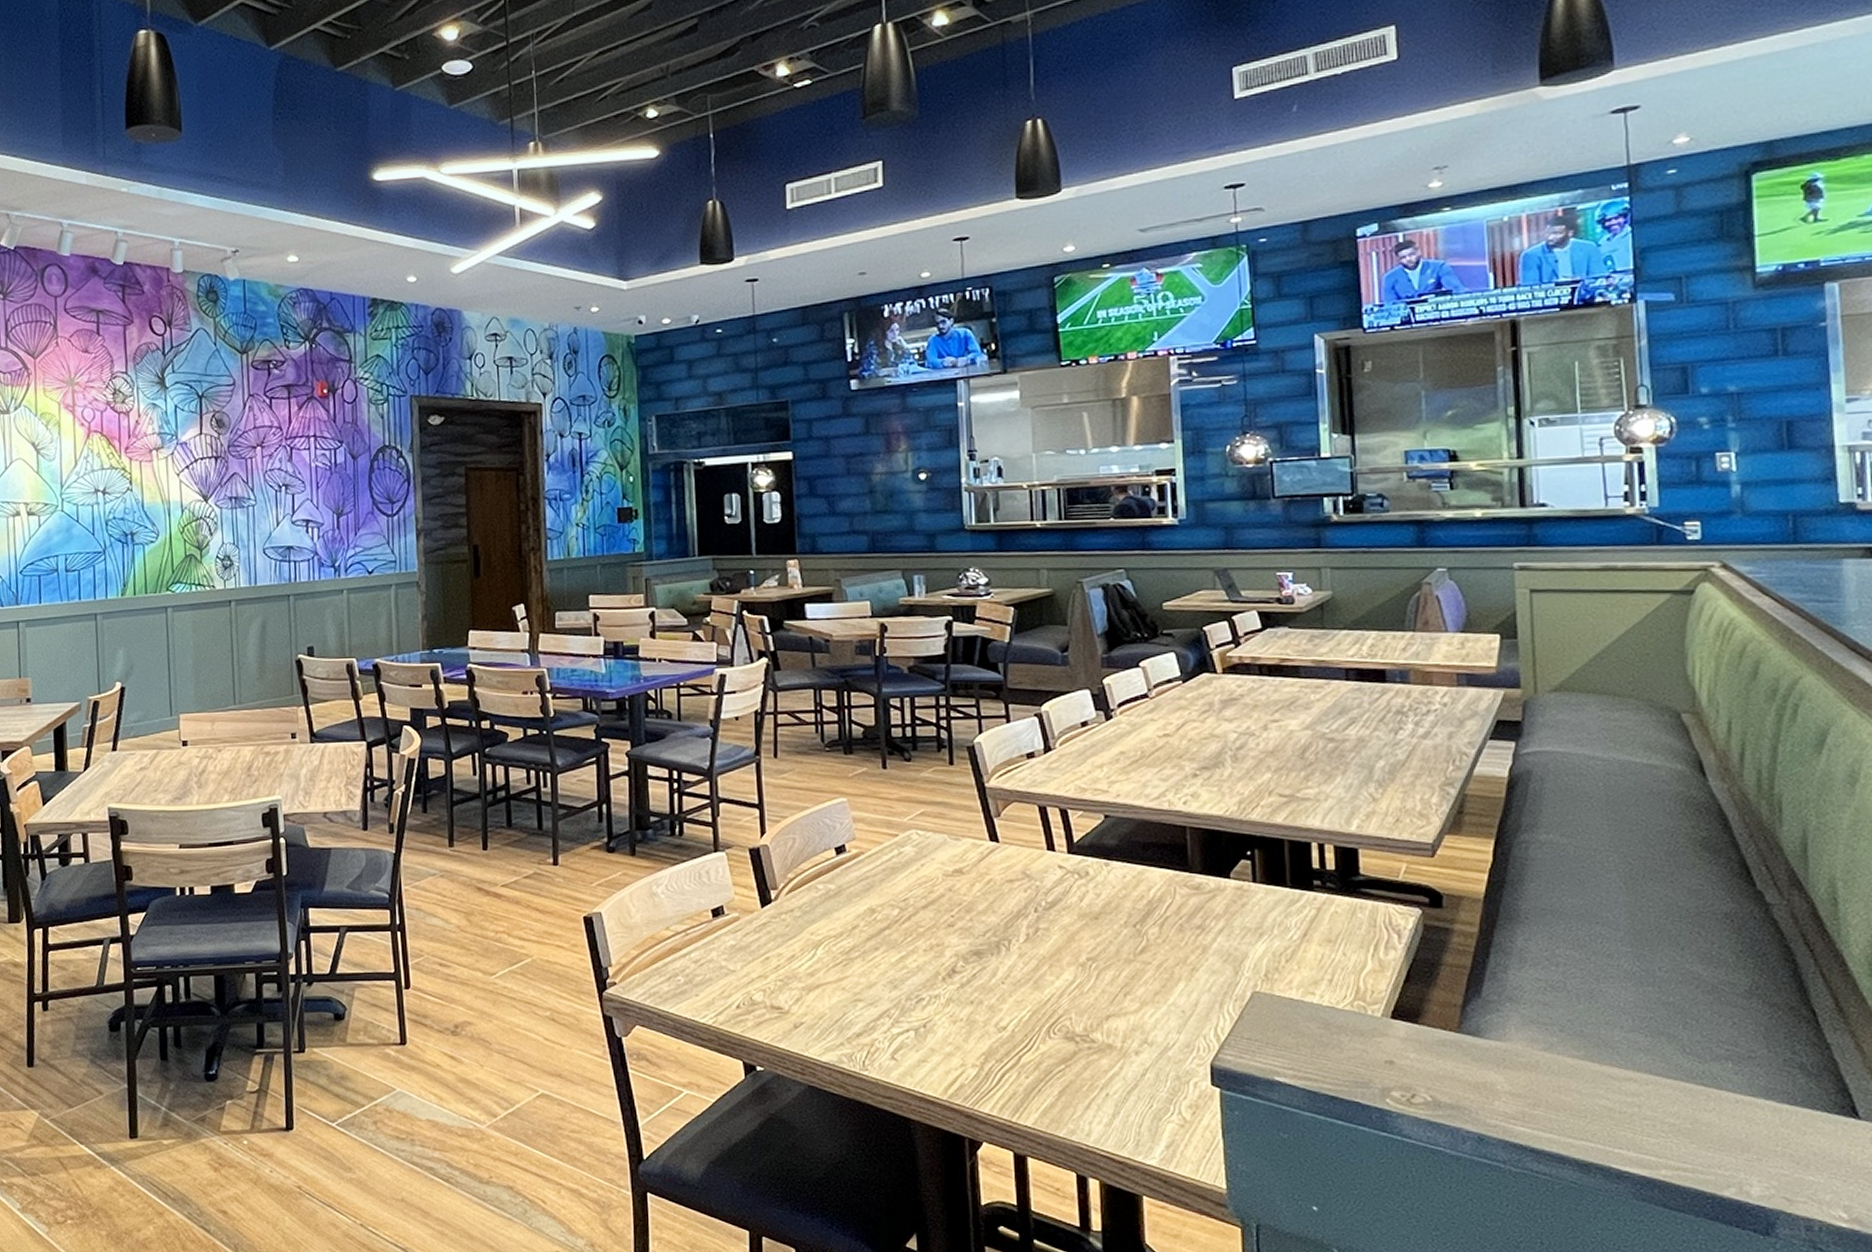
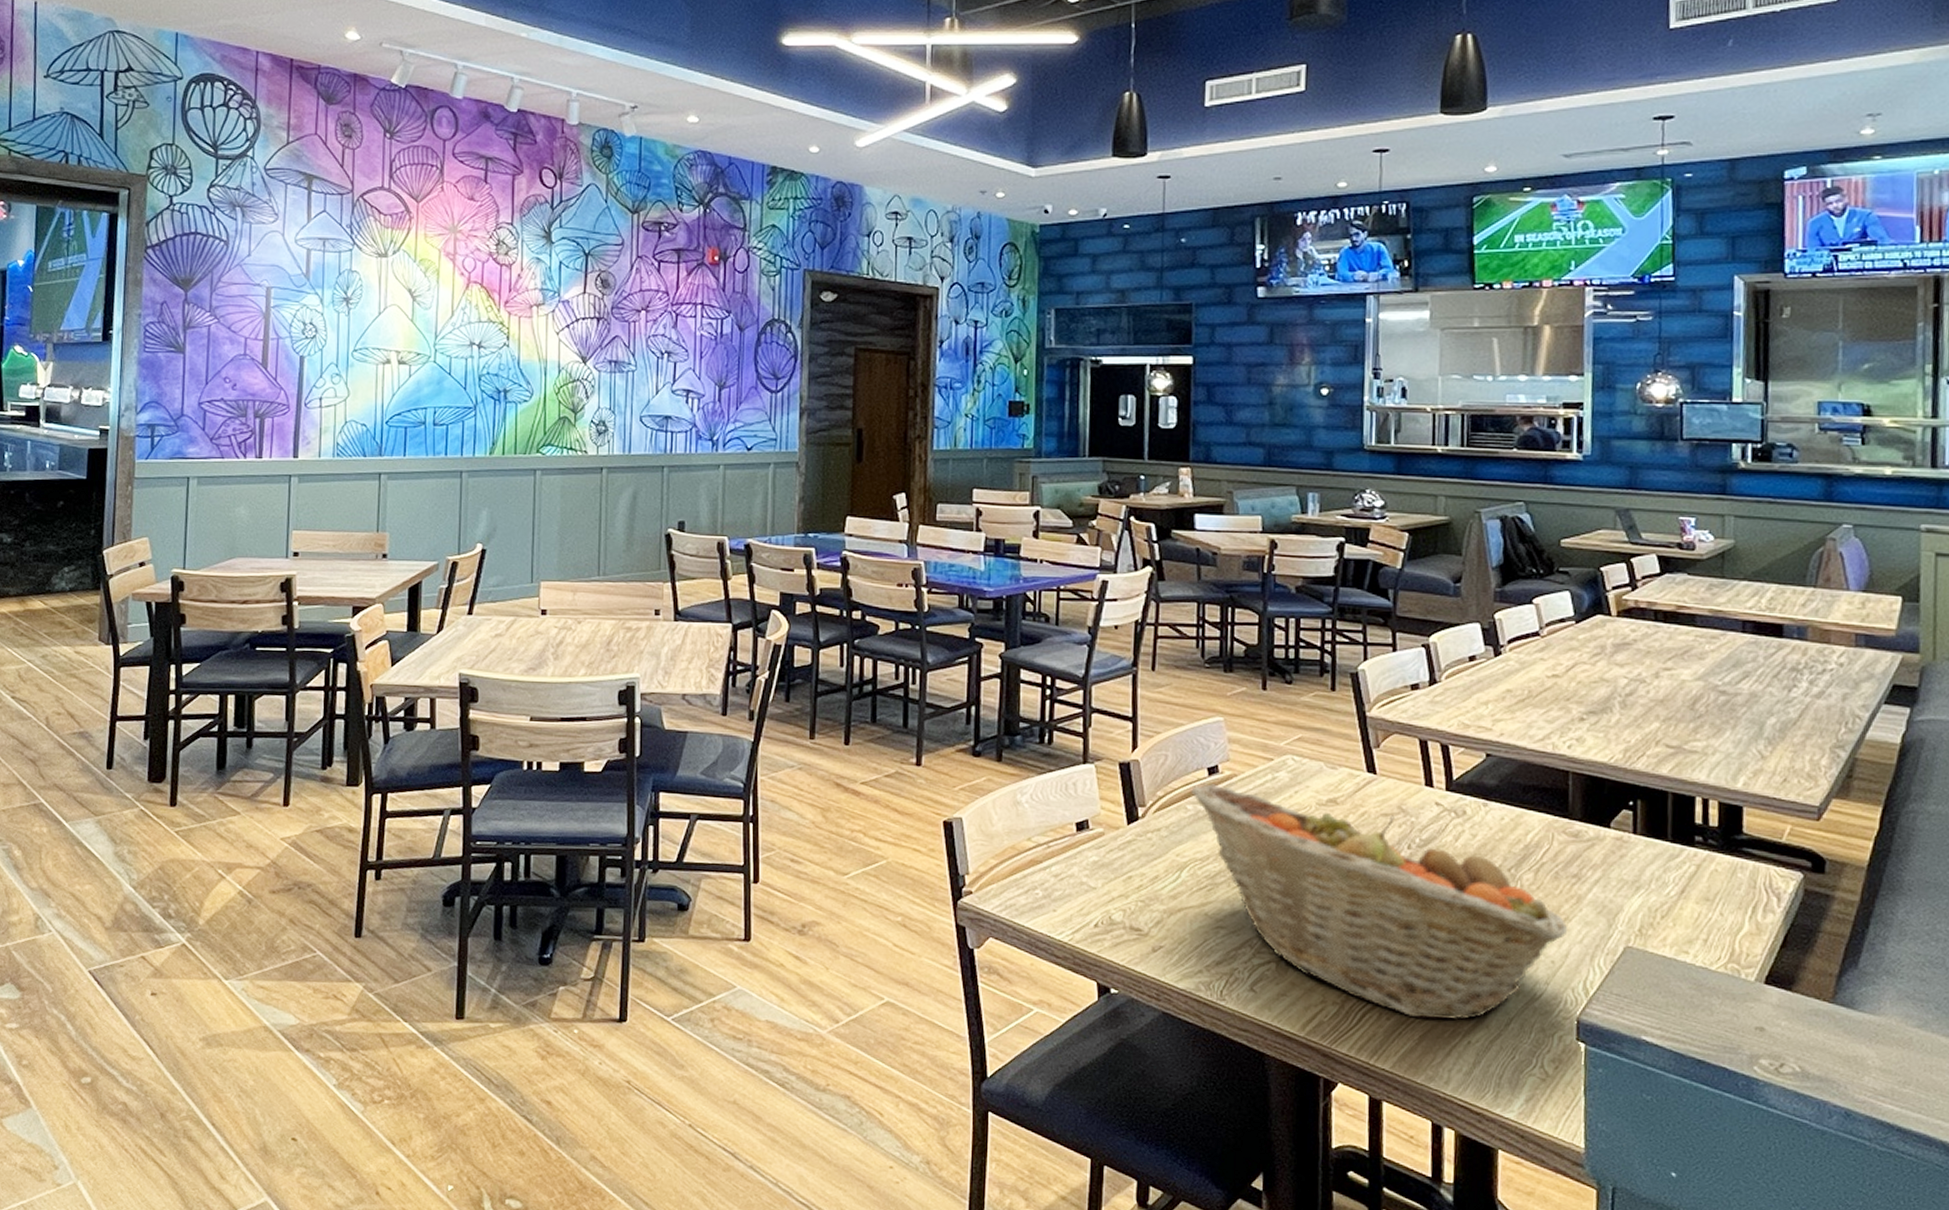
fruit basket: none [820,863,1196,1075] -> present [1191,784,1568,1020]

